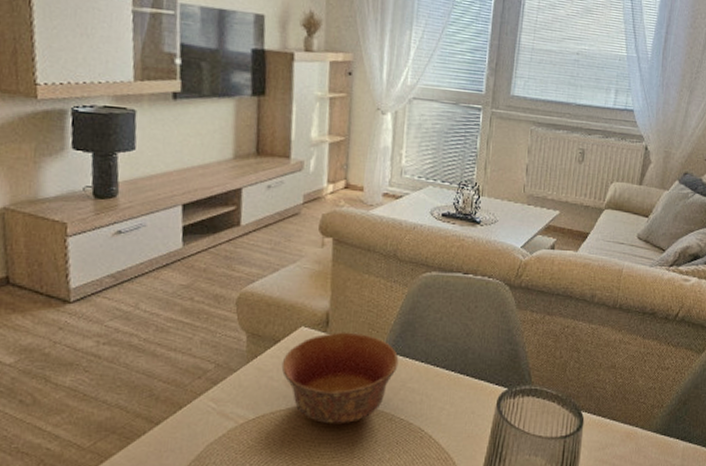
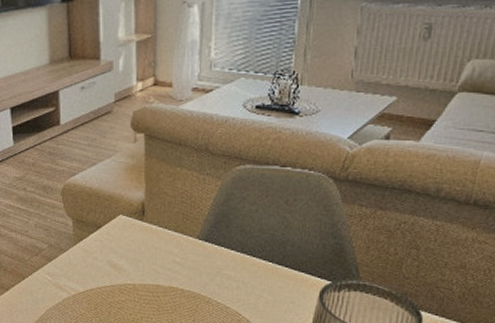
bowl: present [281,332,399,424] -> none [104,220,214,303]

